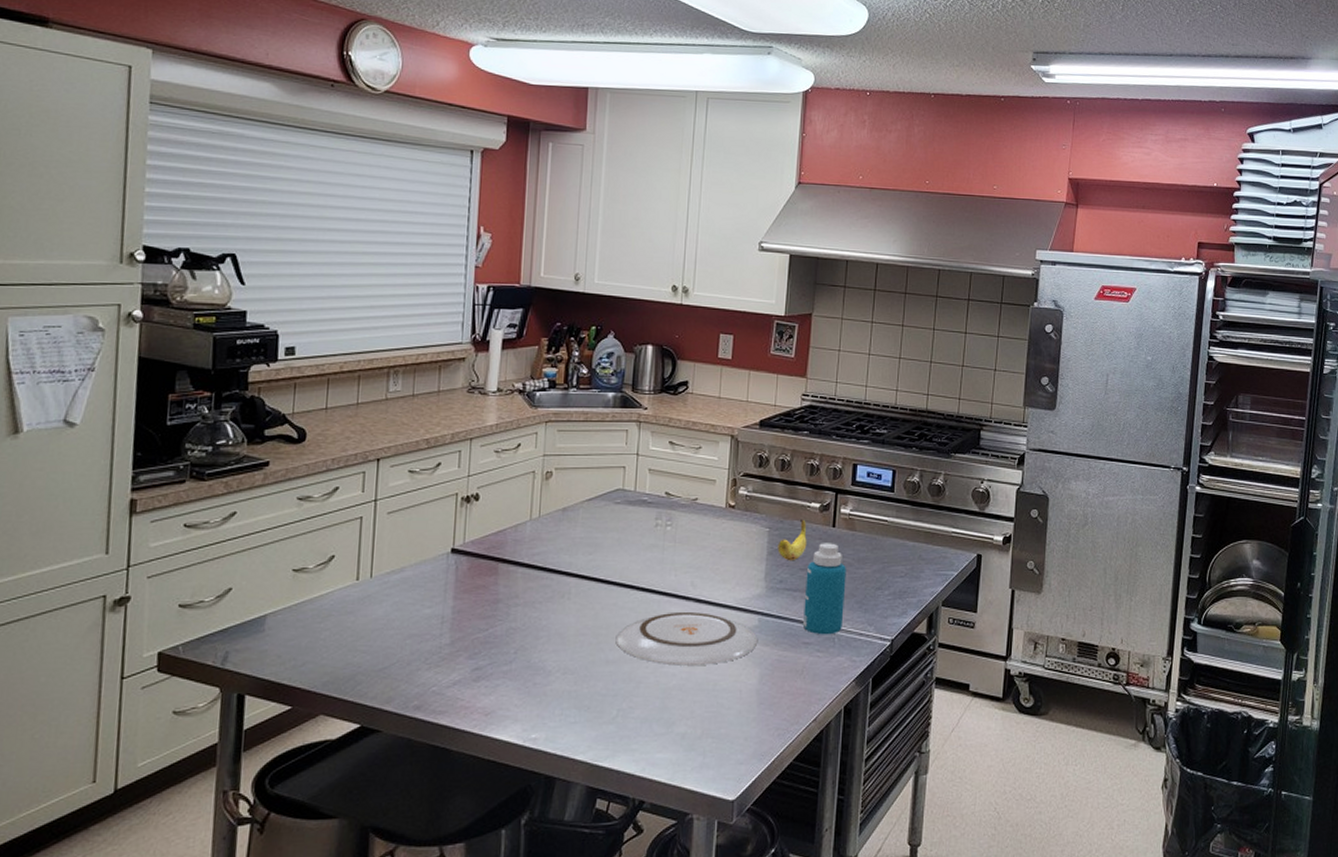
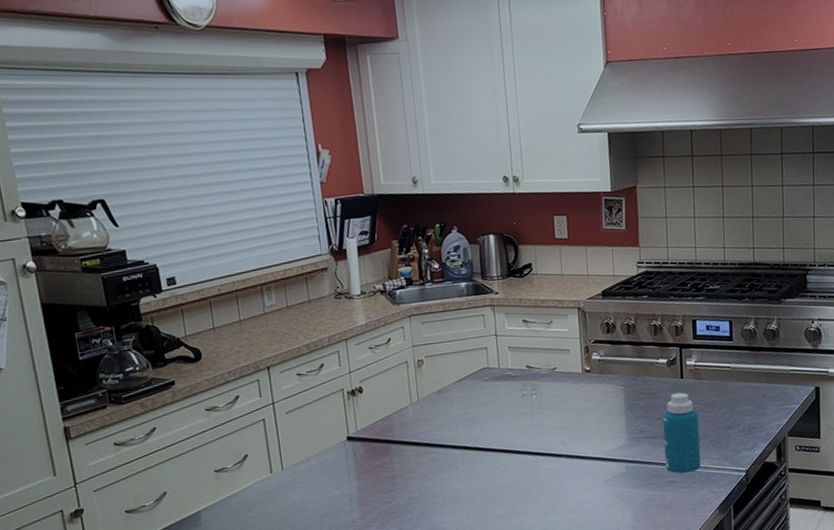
plate: present [615,612,758,666] -> none [503,466,628,514]
banana: present [777,519,807,561] -> none [634,375,660,413]

